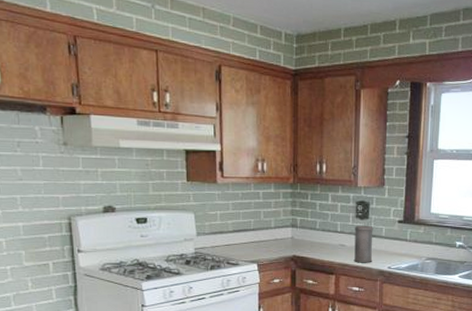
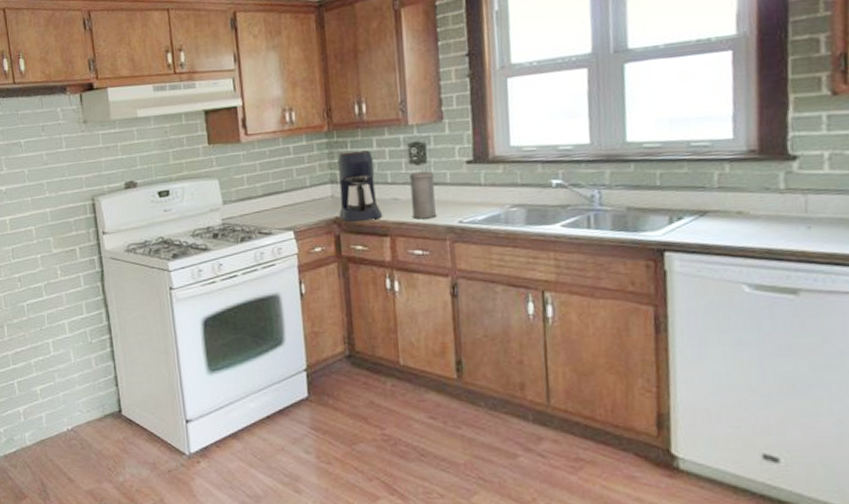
coffee maker: none [296,202,331,261] -> present [338,150,383,223]

